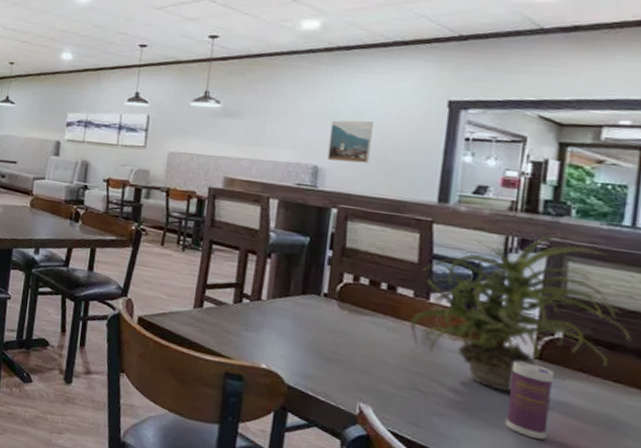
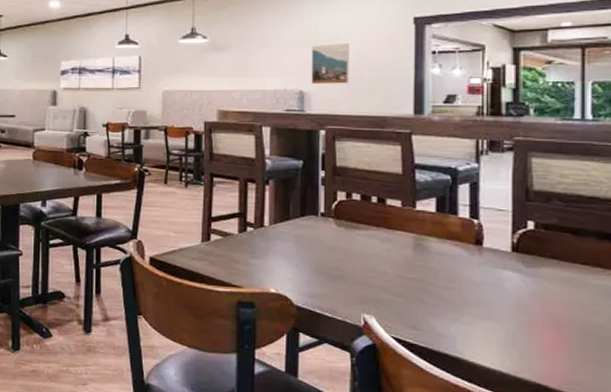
potted plant: present [410,235,630,393] -> none [401,134,590,286]
beverage can: present [505,361,554,440] -> none [493,255,530,326]

